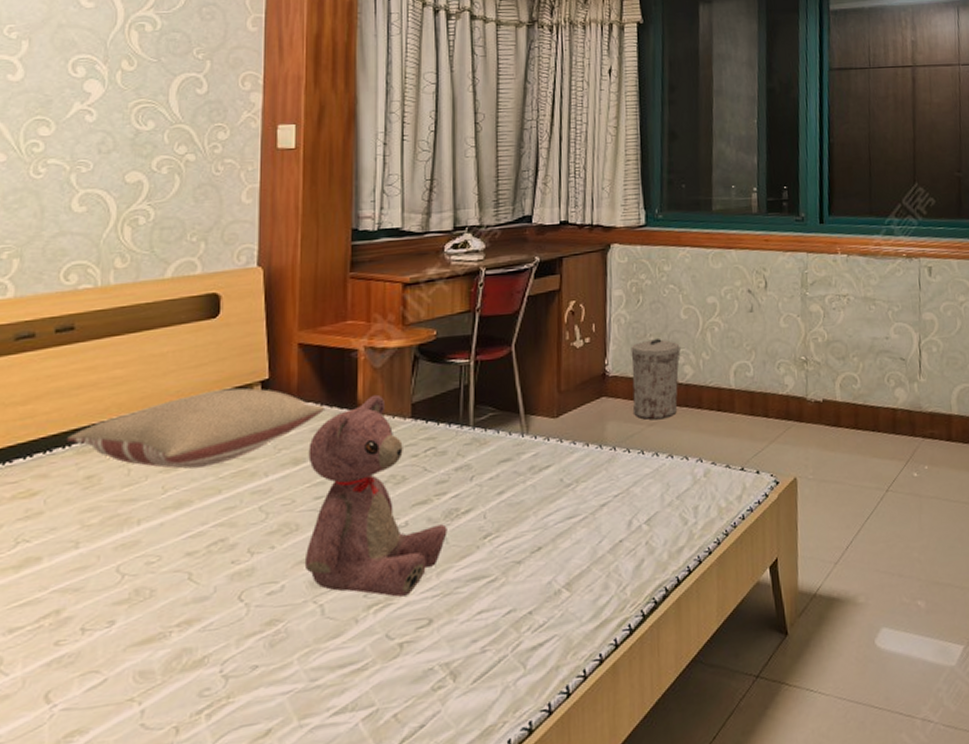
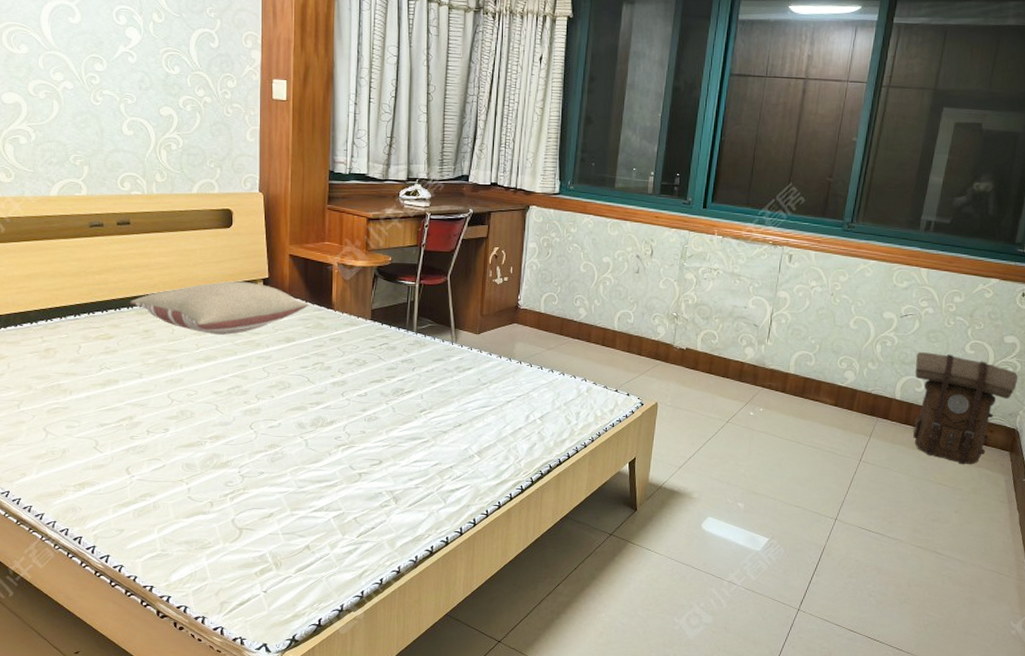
teddy bear: present [304,394,447,597] -> none [294,299,395,443]
trash can: present [631,339,681,420] -> none [537,285,578,346]

